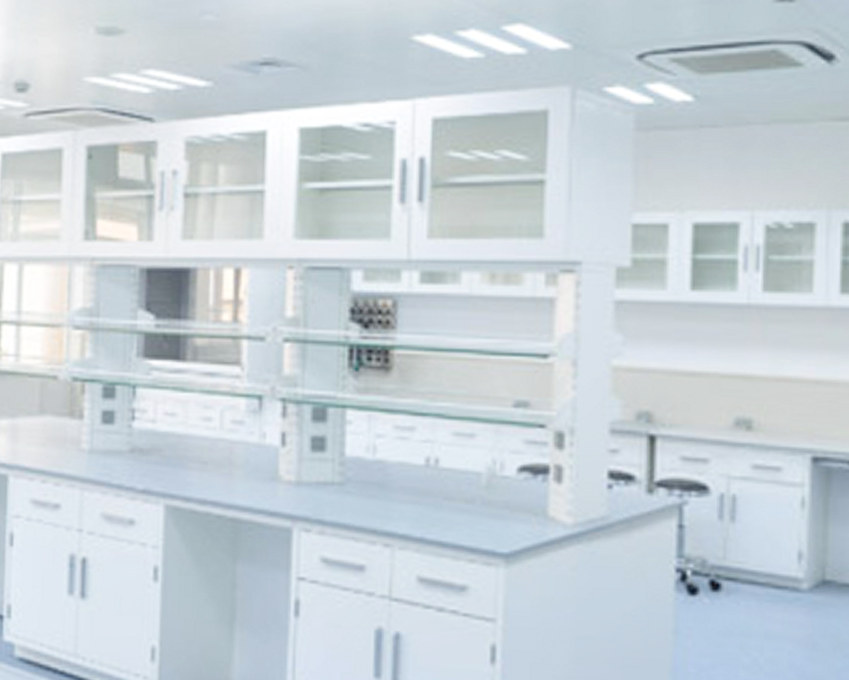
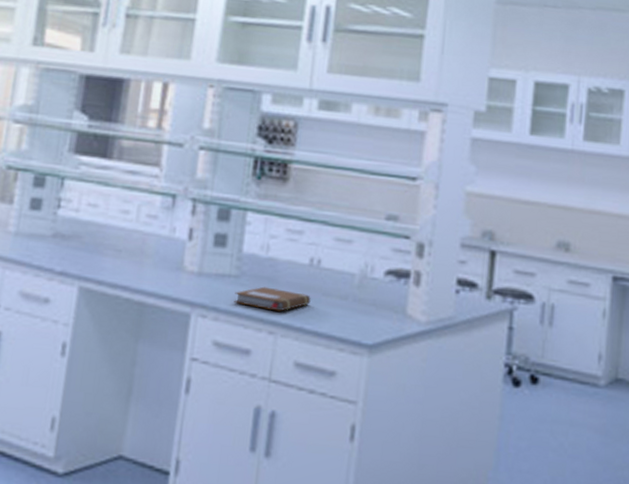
notebook: none [340,493,431,521] -> present [234,286,311,312]

